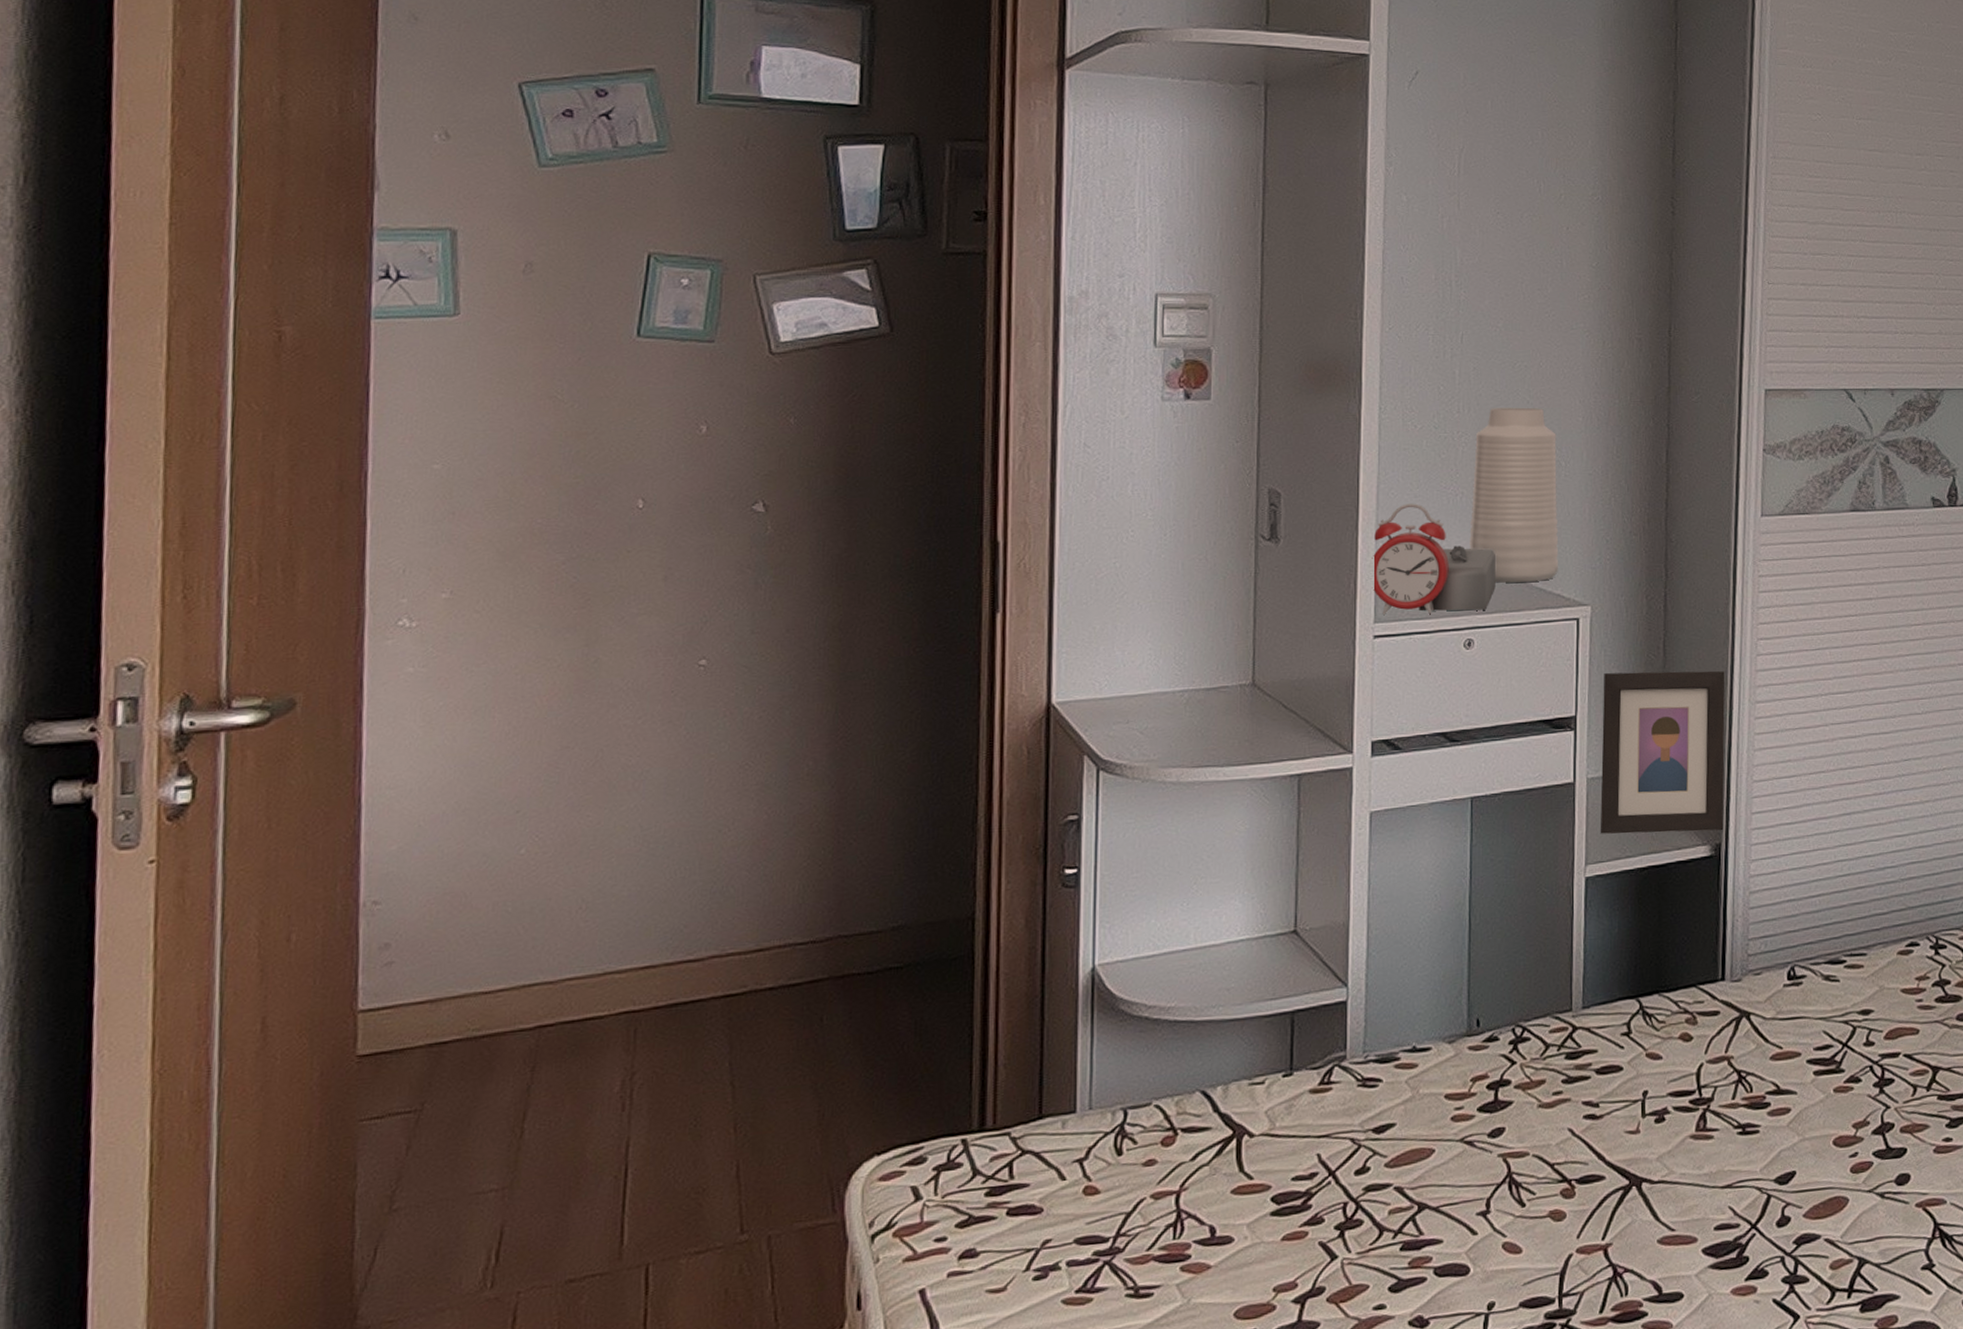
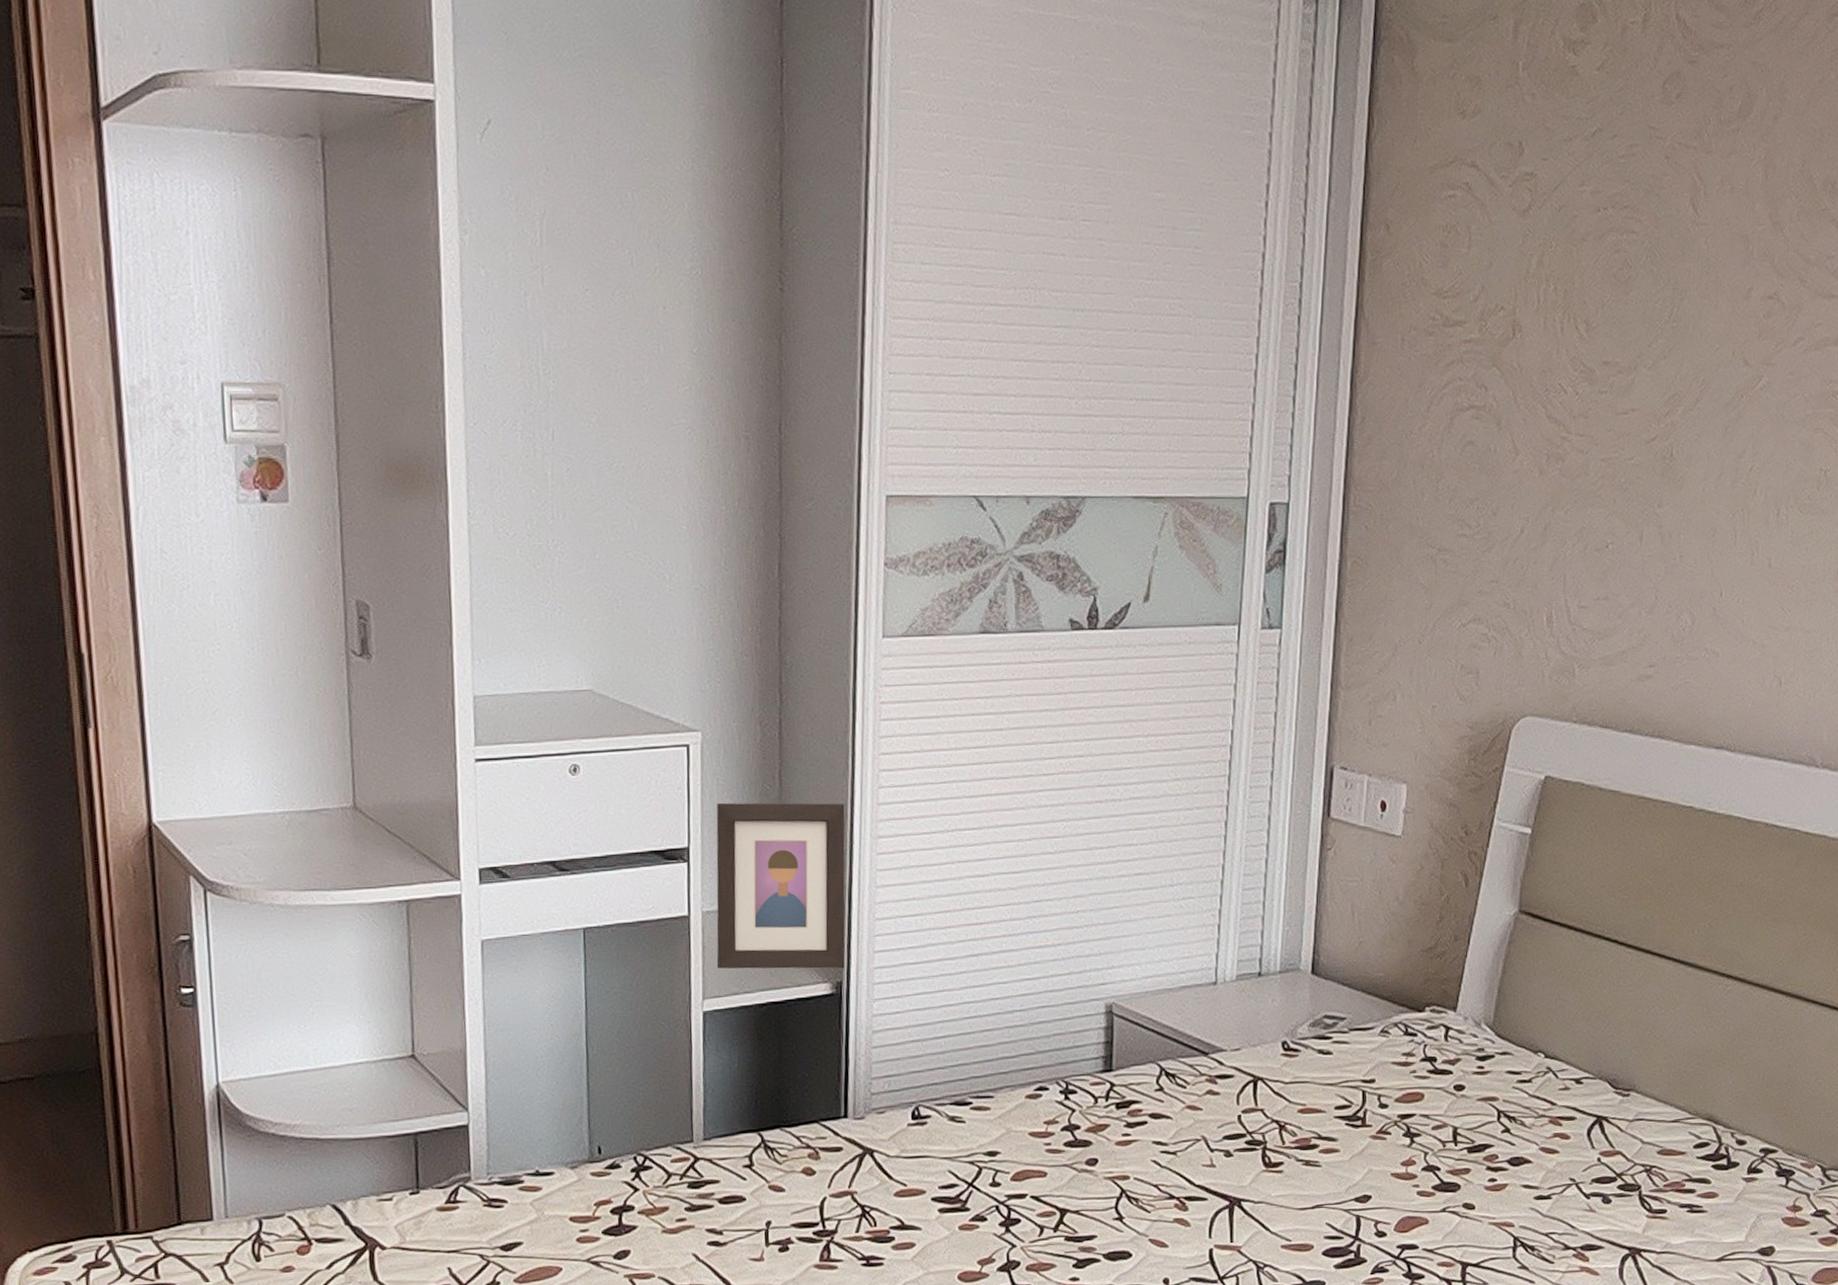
alarm clock: present [1372,503,1449,615] -> none [469,618,550,738]
decorative box: present [1419,545,1497,611] -> none [521,665,601,735]
vase: present [1469,407,1558,583] -> none [570,513,665,706]

